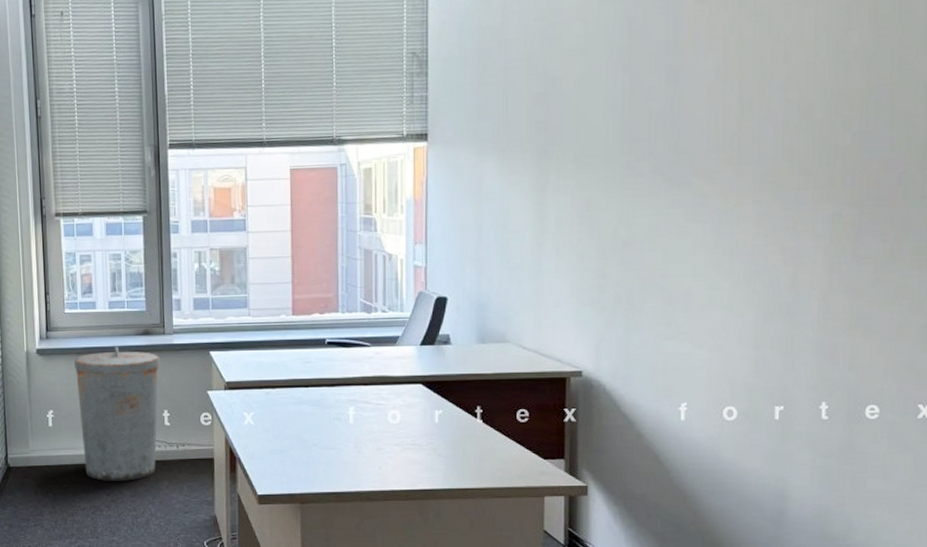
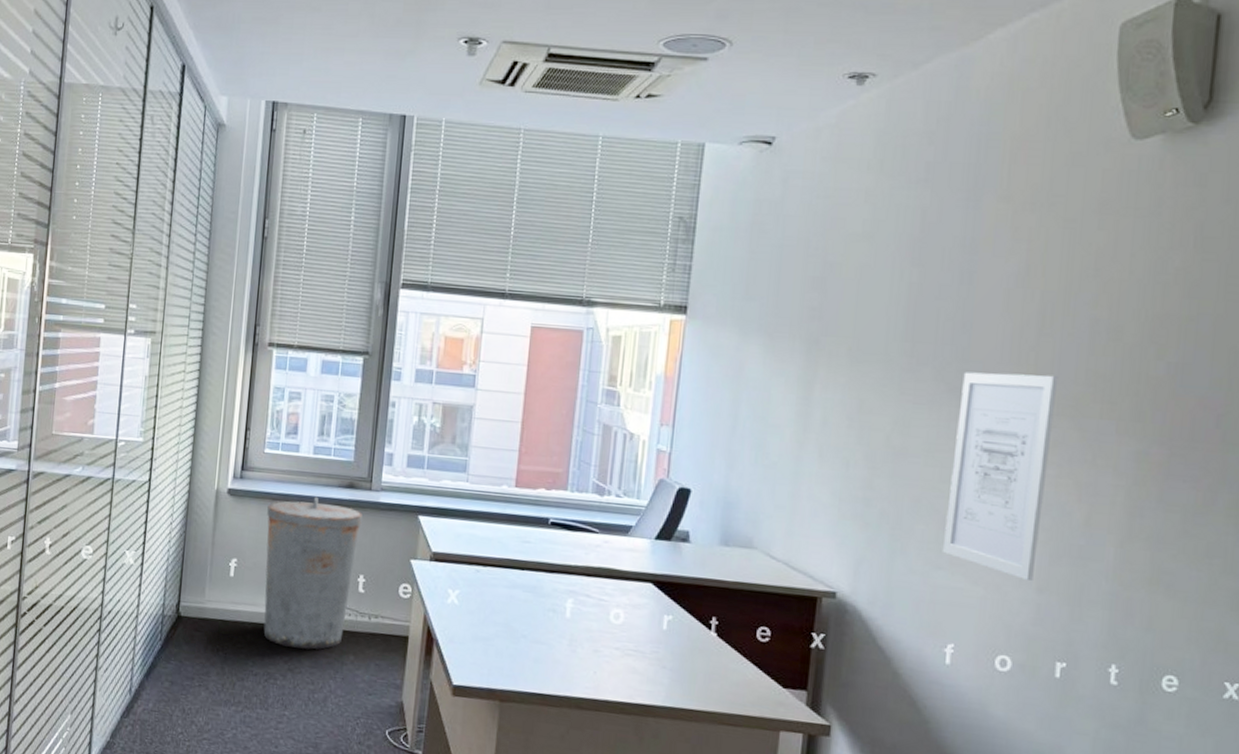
wall art: none [671,156,759,340] -> present [943,372,1059,582]

